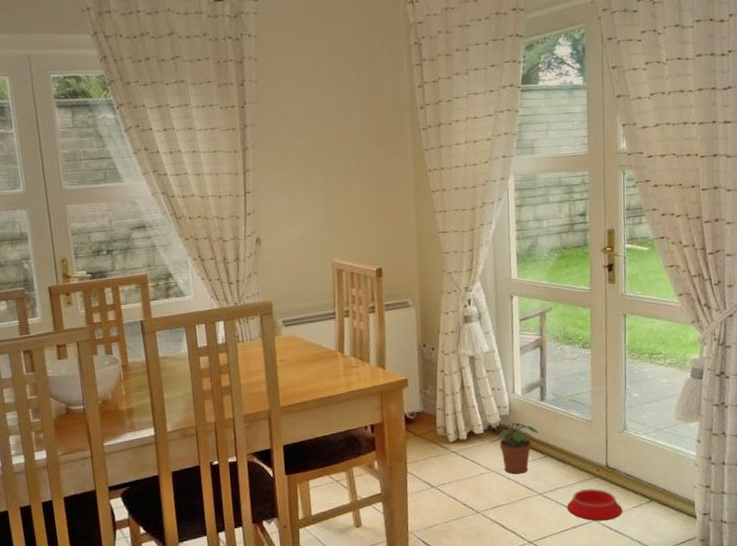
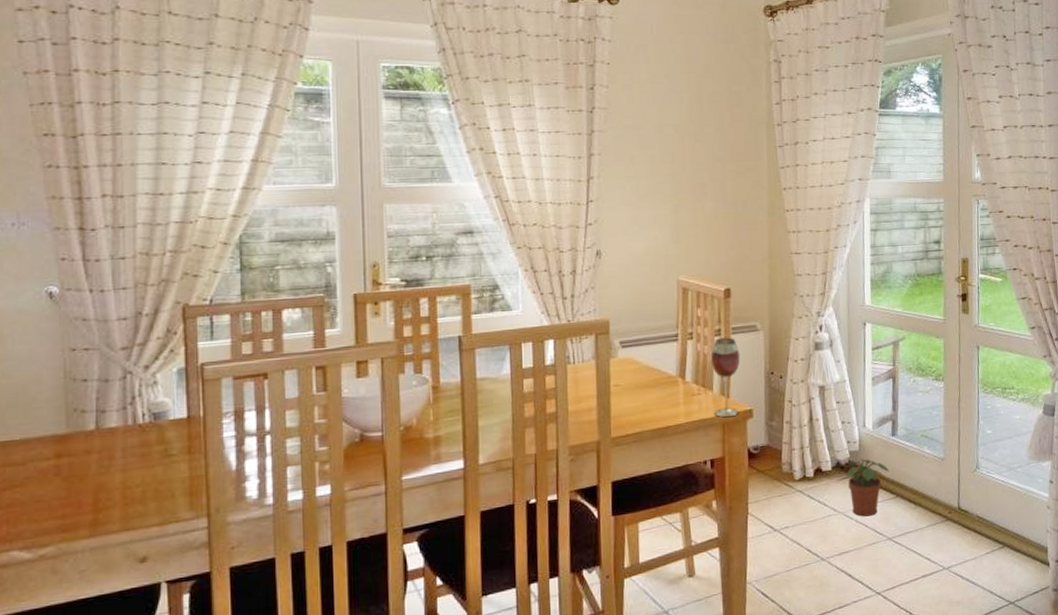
wineglass: none [366,313,395,387] -> present [710,337,741,417]
pet bowl: present [567,488,623,521] -> none [917,532,975,569]

